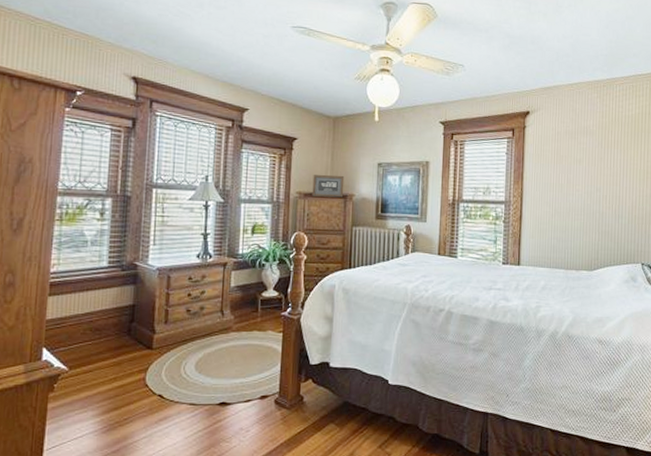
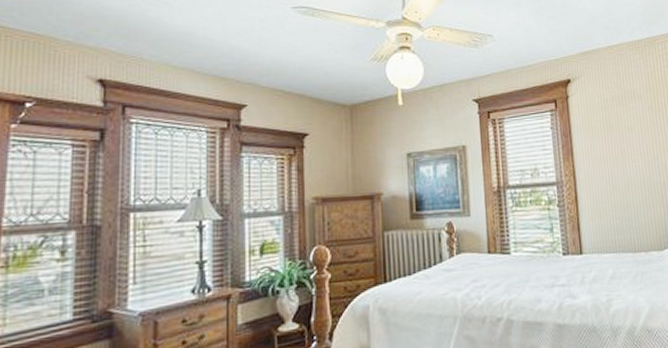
picture frame: present [312,174,345,198] -> none [331,172,370,201]

